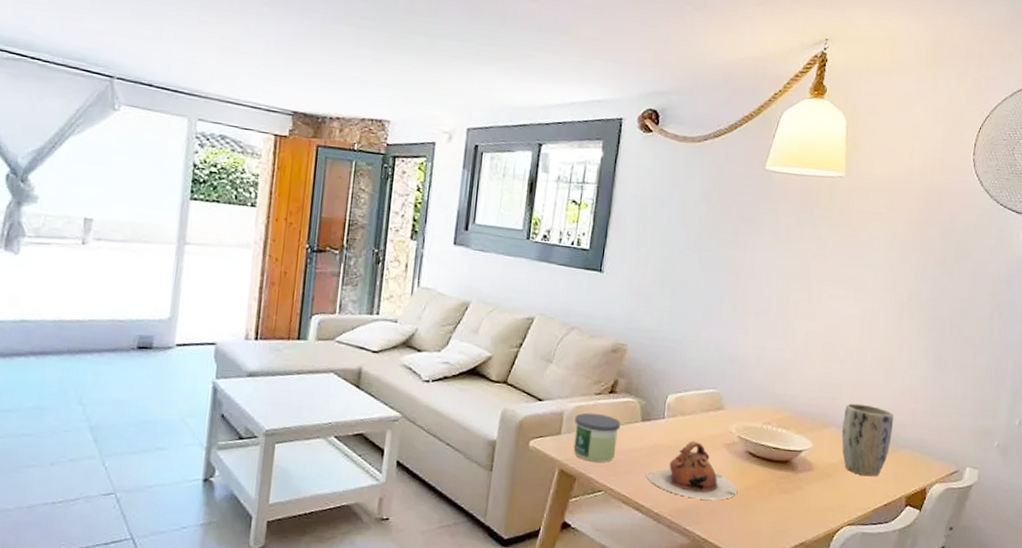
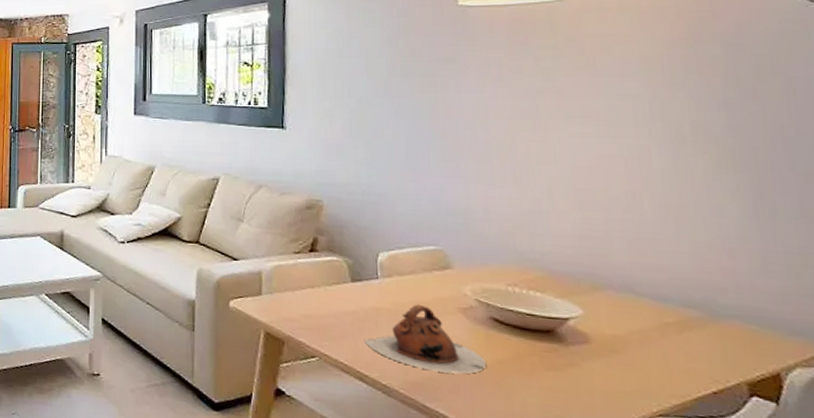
candle: present [573,412,621,463] -> none [275,272,328,326]
plant pot: present [841,403,894,477] -> none [622,260,706,355]

